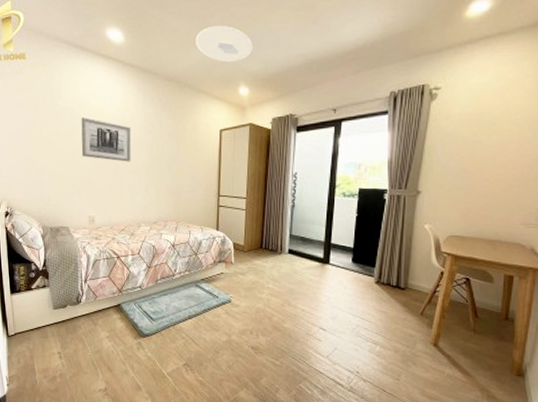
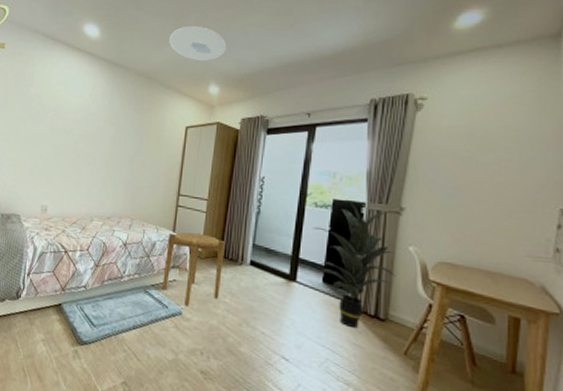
wall art: present [81,116,132,162] -> none [43,105,96,153]
side table: none [211,228,265,294] -> present [162,232,225,306]
indoor plant: none [342,187,419,298] -> present [313,199,403,329]

